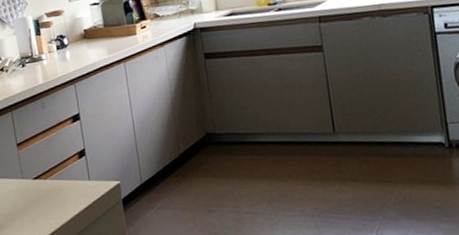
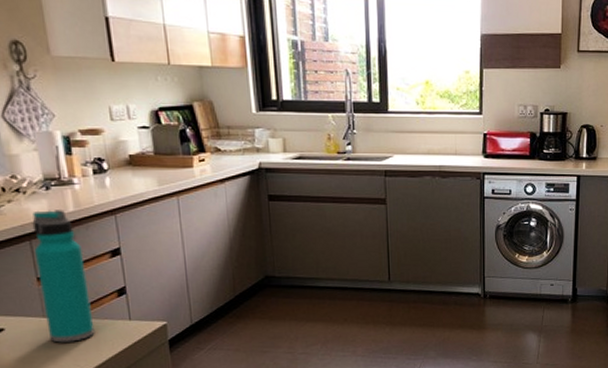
water bottle: none [12,83,62,202] -> present [32,210,95,343]

